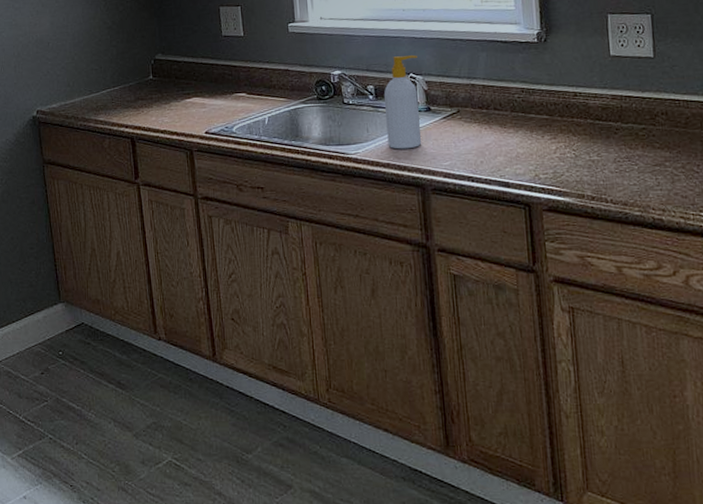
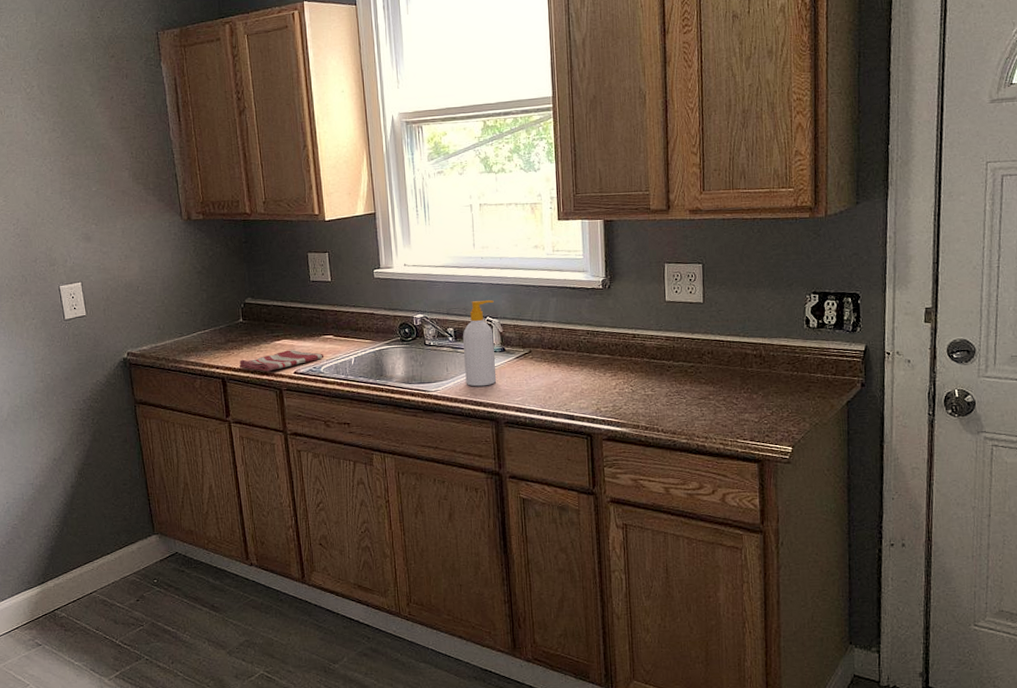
dish towel: none [148,108,237,132] -> present [239,350,324,372]

